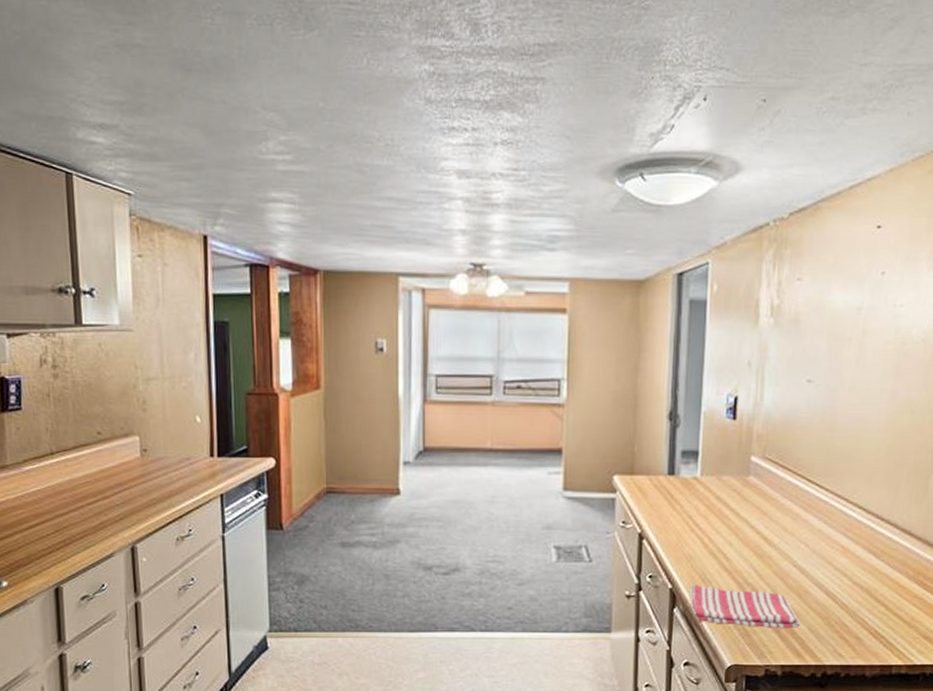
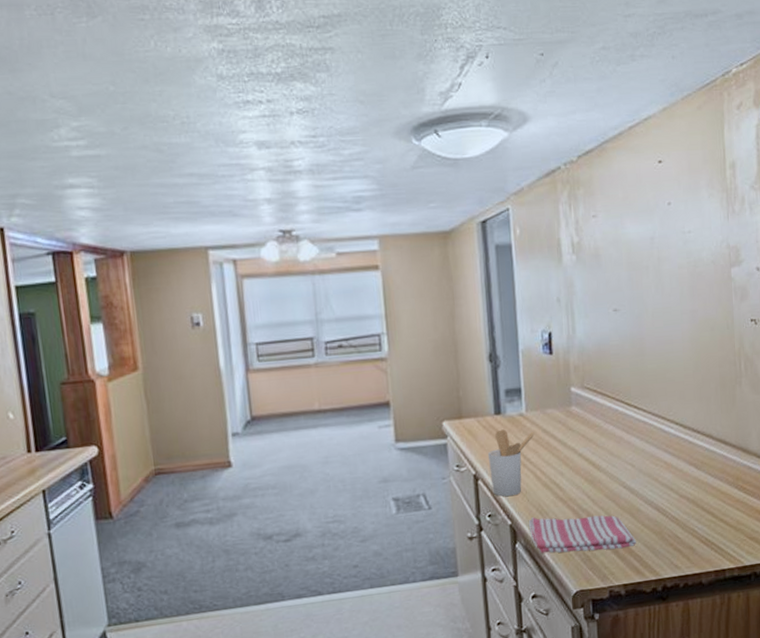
utensil holder: none [655,491,707,560] -> present [487,429,535,497]

